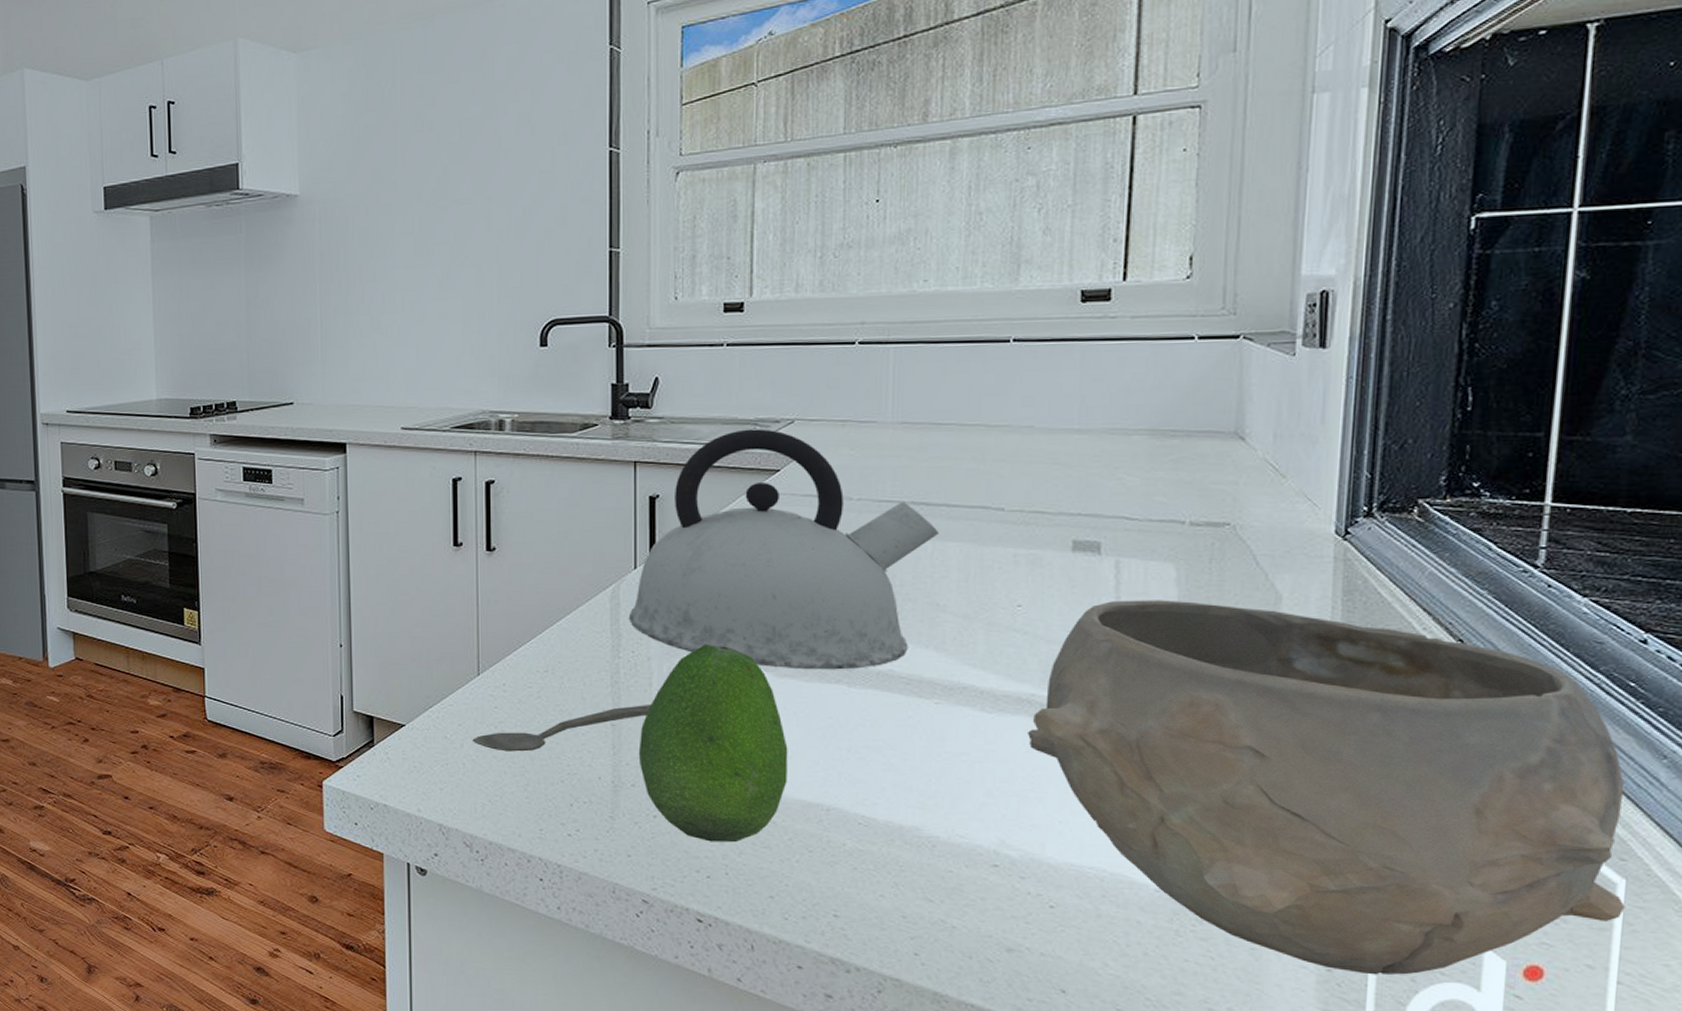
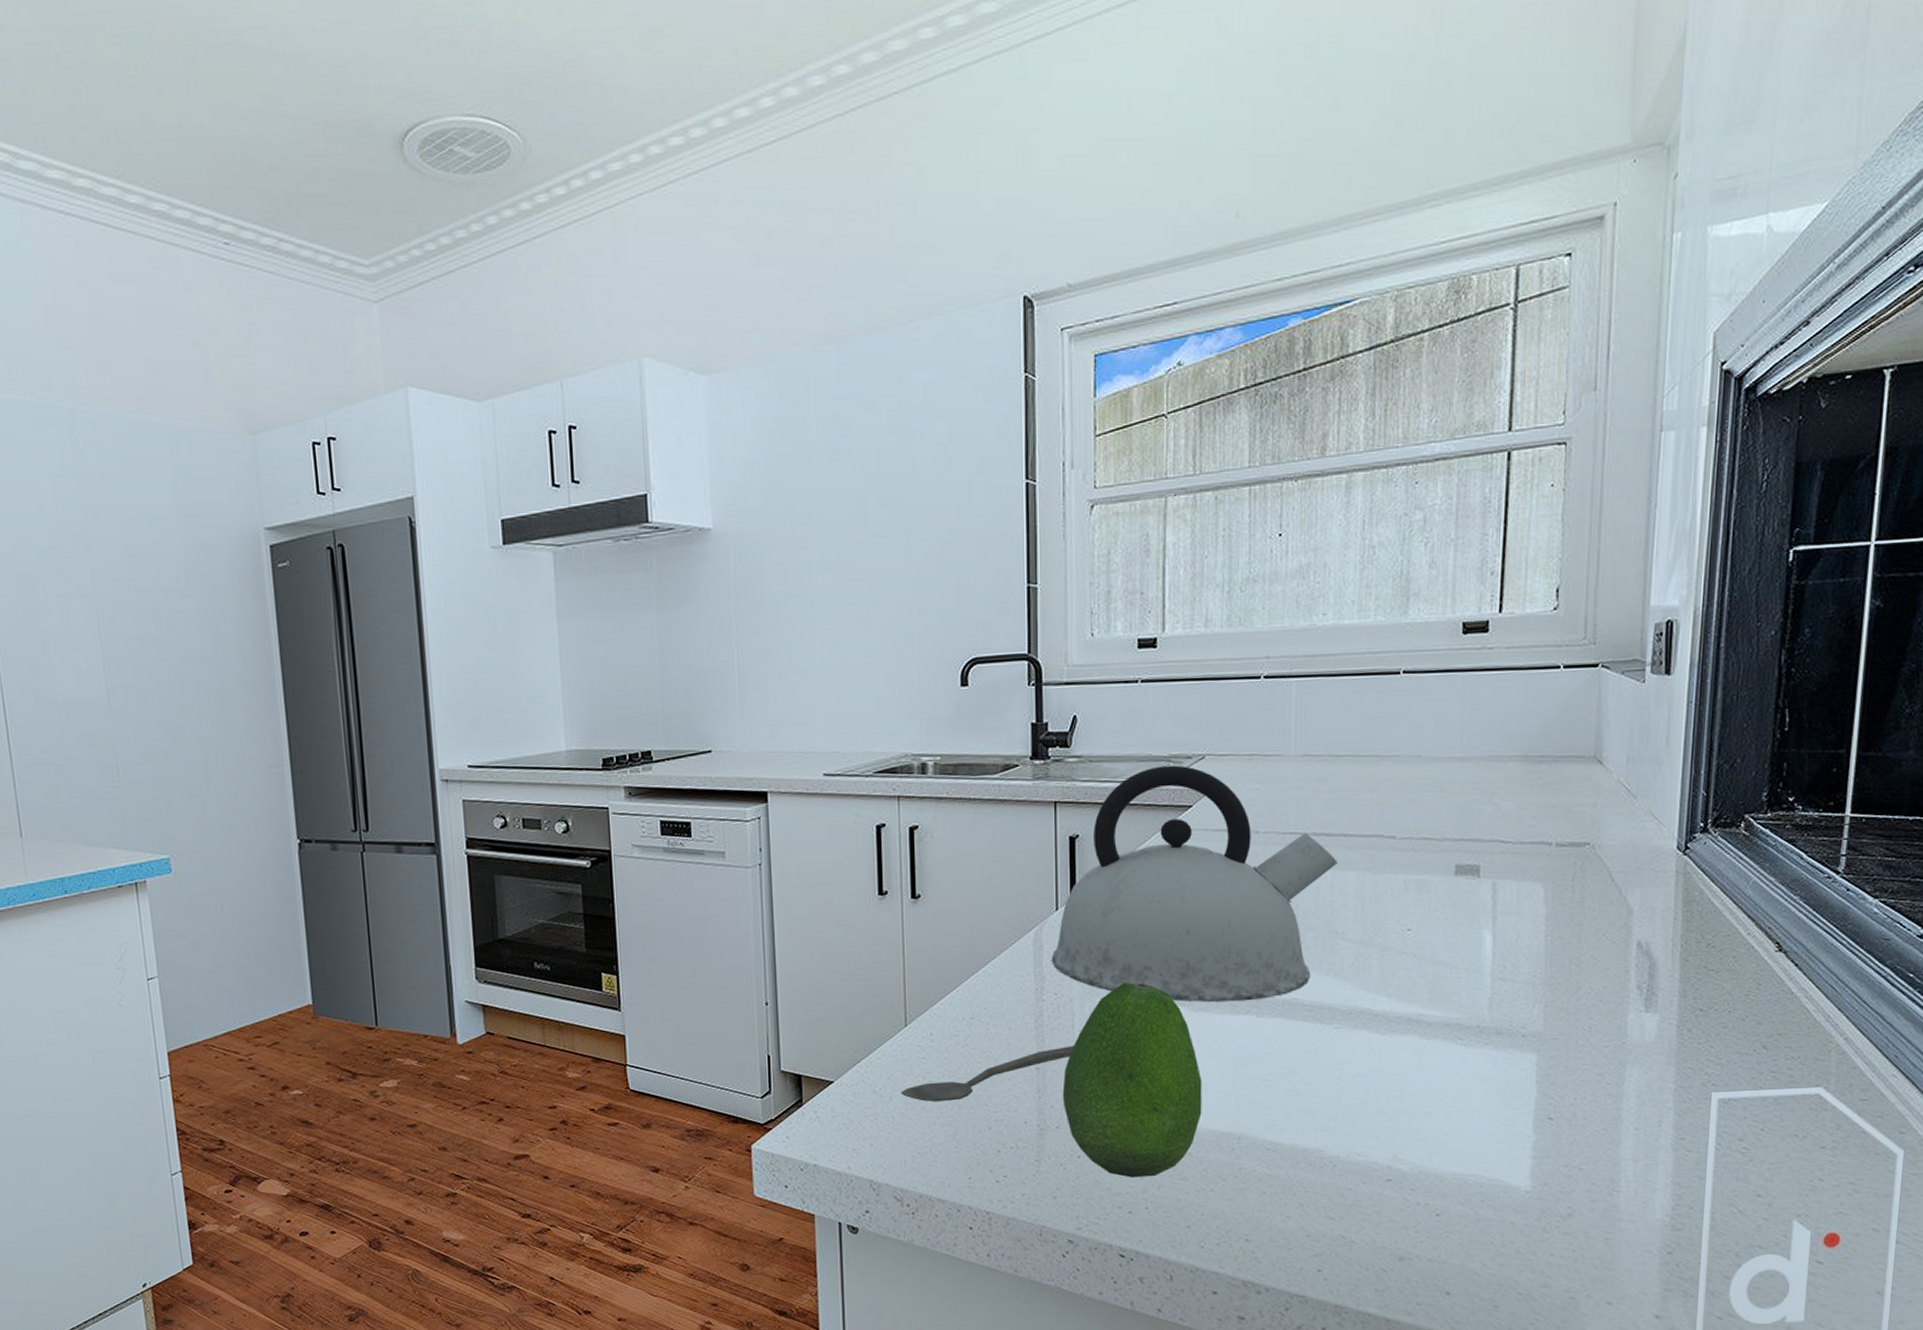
bowl: present [1026,600,1625,975] -> none [1416,918,1905,1254]

